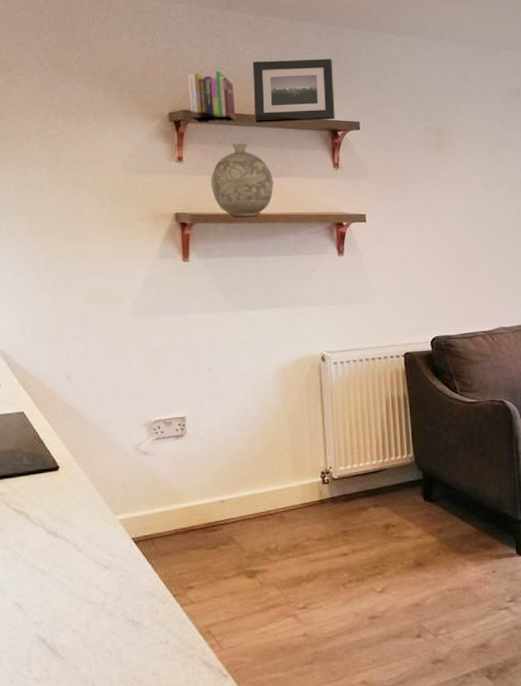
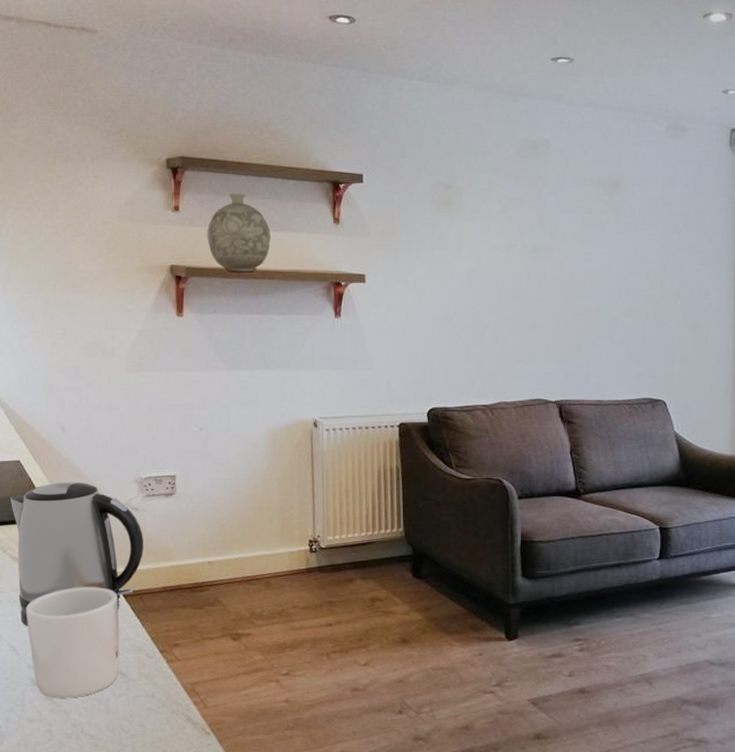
kettle: none [13,429,155,582] -> present [9,481,144,627]
mug: none [30,534,132,654] -> present [25,587,120,698]
books: present [188,70,236,124] -> none [186,114,234,171]
picture frame: present [253,59,335,123] -> none [253,104,338,172]

